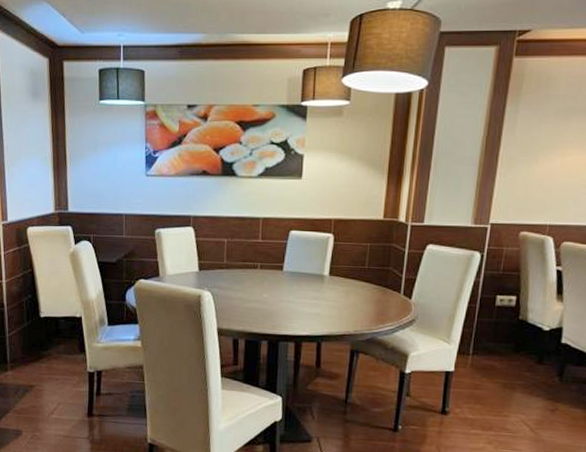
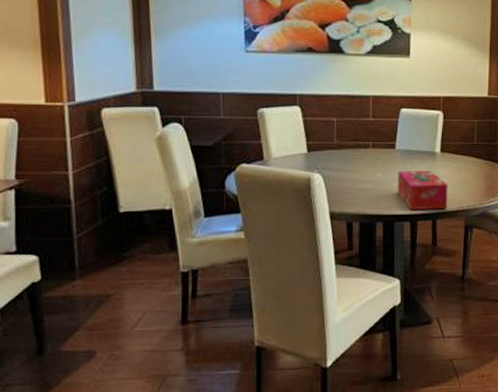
tissue box: none [283,292,335,333] -> present [398,170,448,211]

